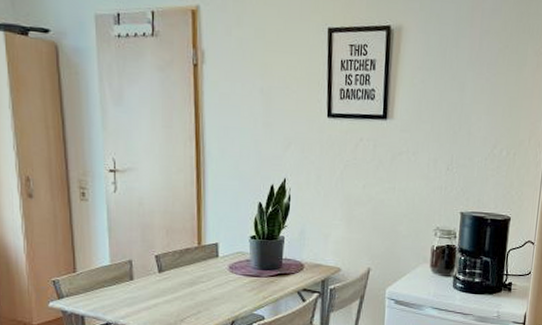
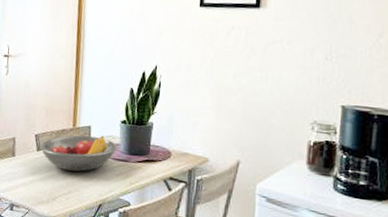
fruit bowl: none [162,252,248,291] -> present [40,135,118,172]

